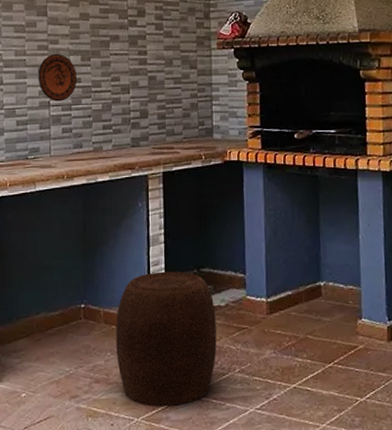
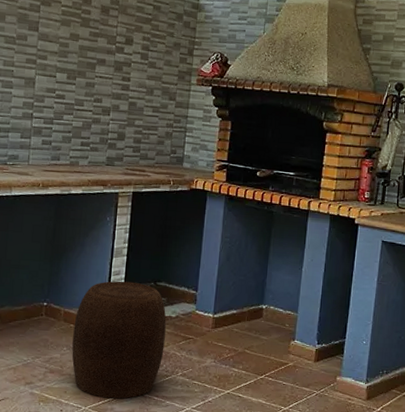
decorative plate: present [38,53,77,102] -> none [23,68,61,115]

